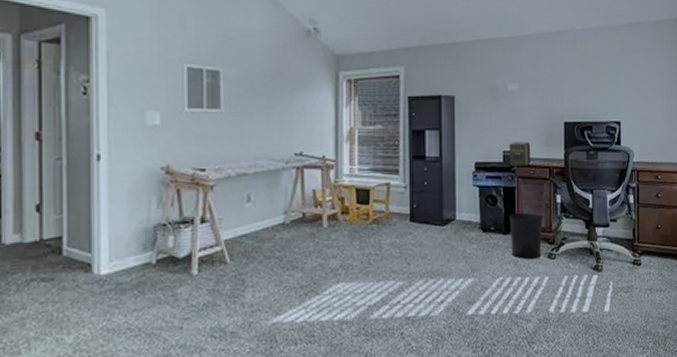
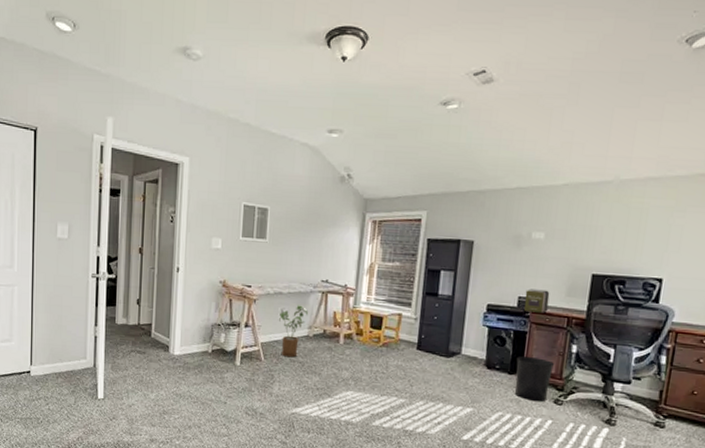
house plant: none [246,186,283,254] -> present [279,305,309,358]

